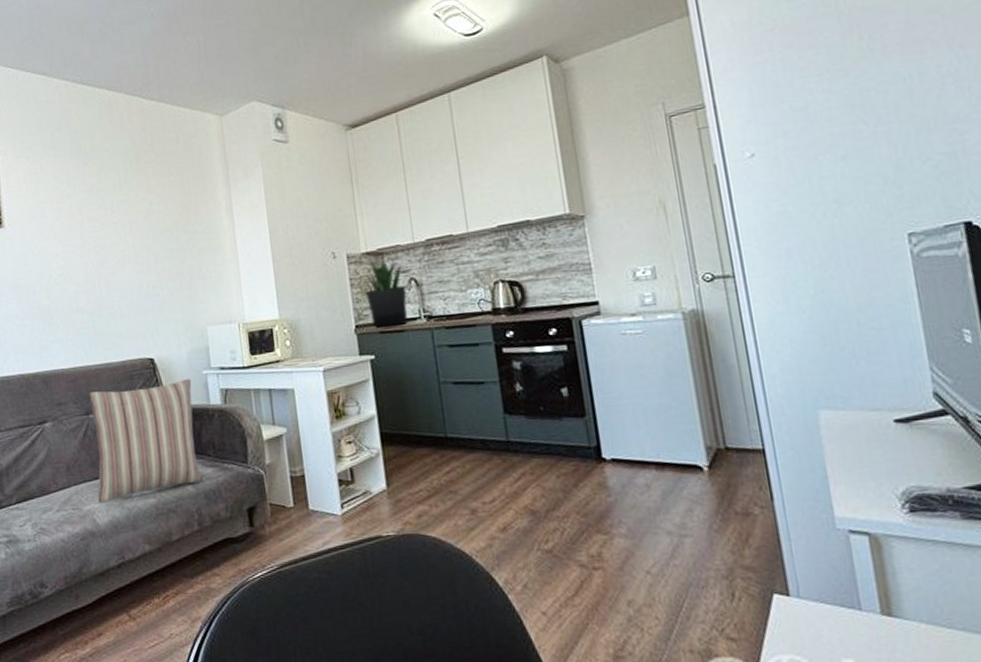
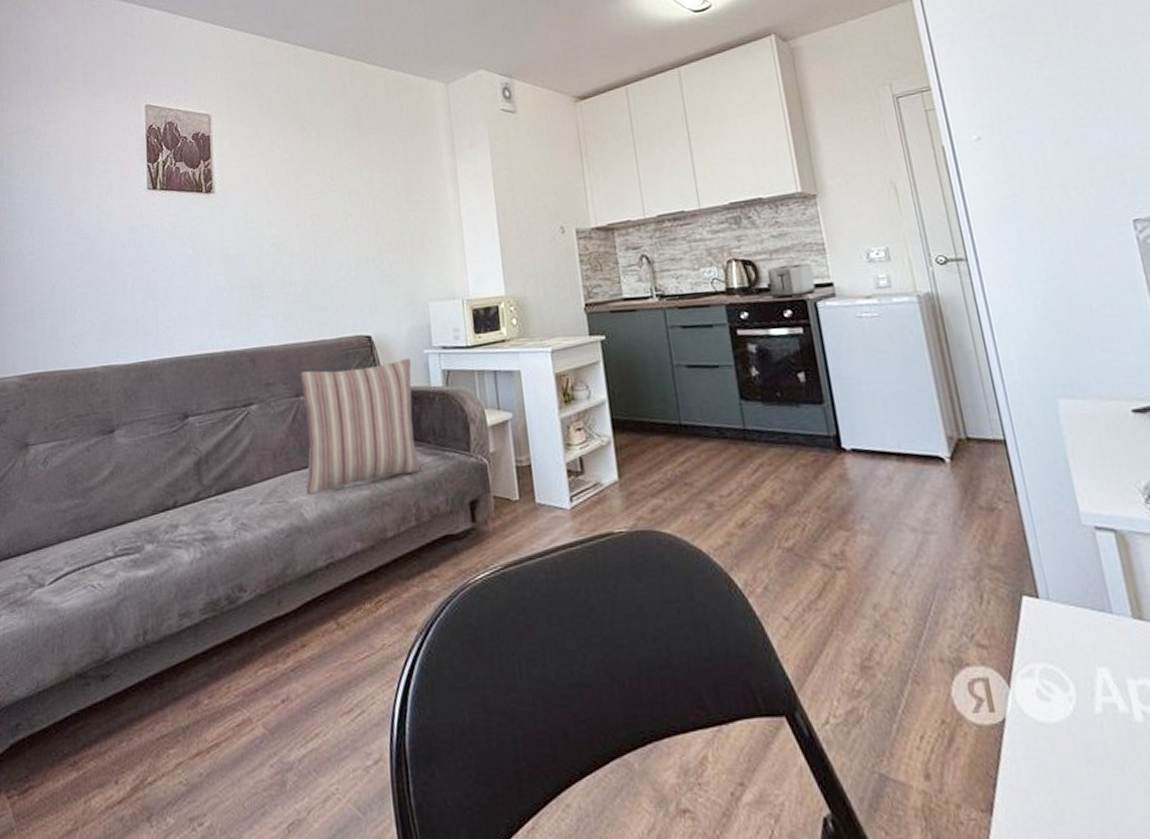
planter: present [365,257,408,329] -> none [595,232,639,308]
toaster: none [532,282,581,318] -> present [766,263,816,299]

